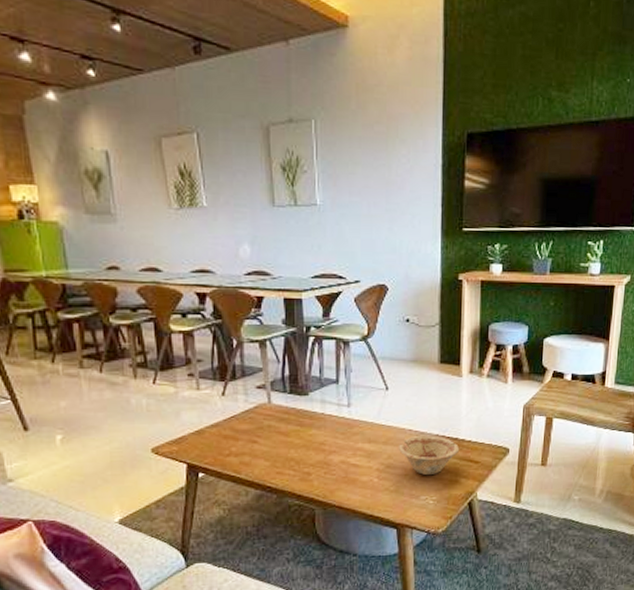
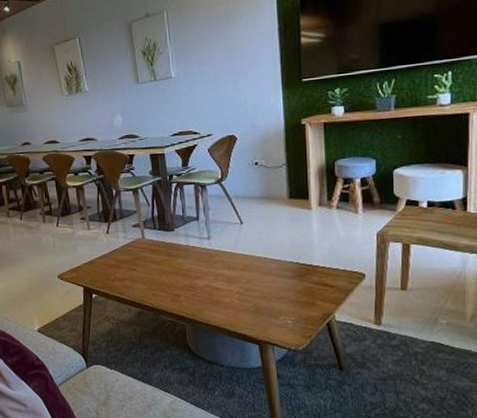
dish: present [398,436,460,476] -> none [255,263,315,299]

